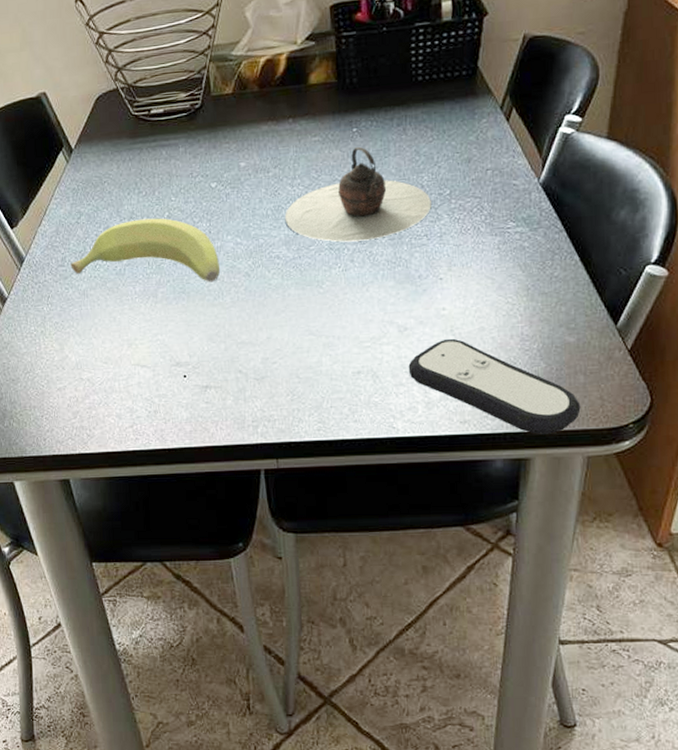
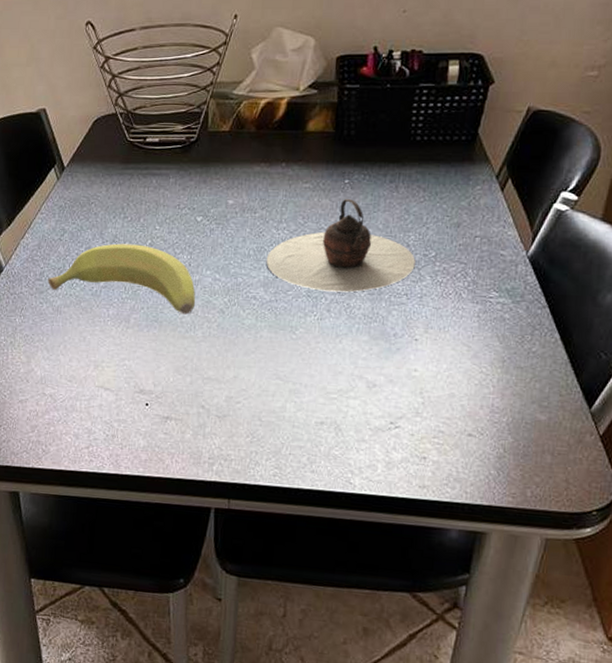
remote control: present [408,338,581,435] -> none [372,400,545,512]

